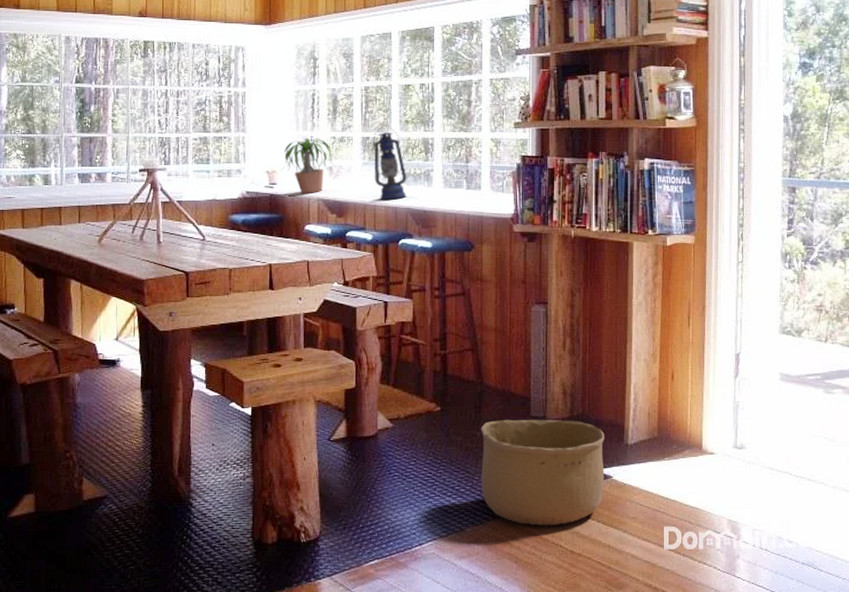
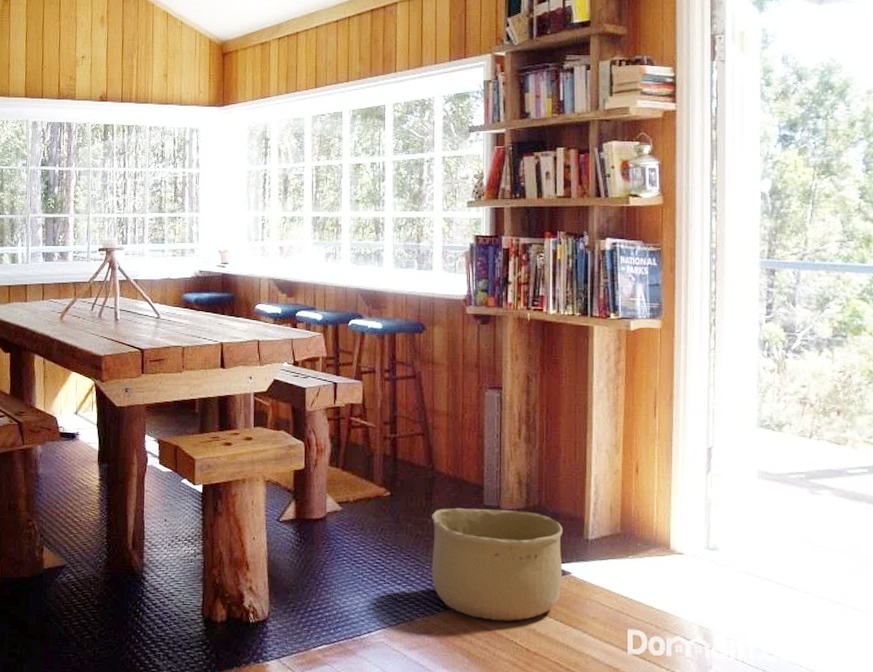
potted plant: present [282,137,337,193] -> none [234,217,288,273]
lantern: present [373,124,407,201] -> none [323,204,357,281]

